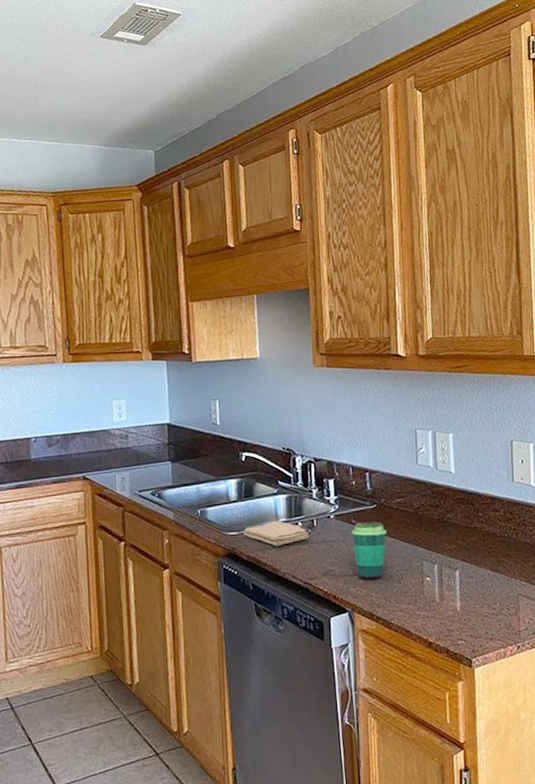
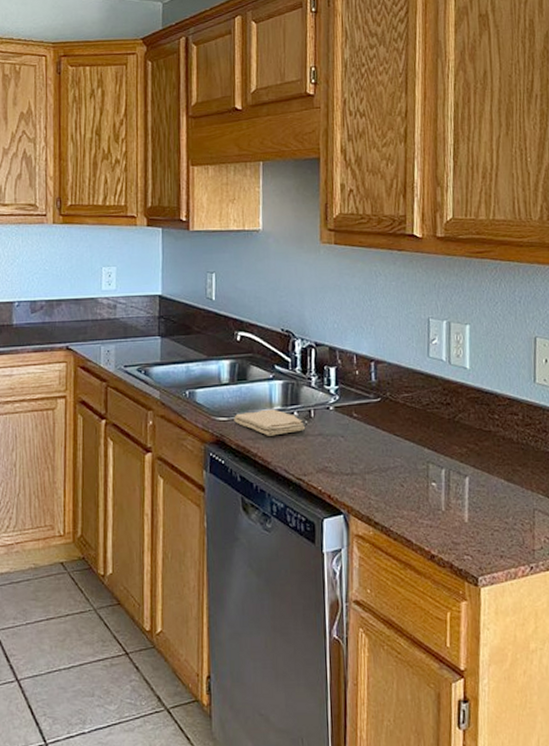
cup: present [351,521,387,580] -> none [351,416,391,480]

